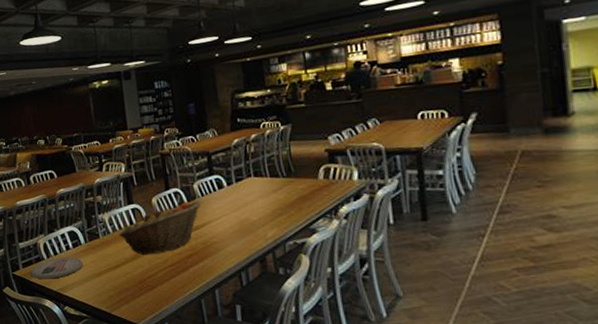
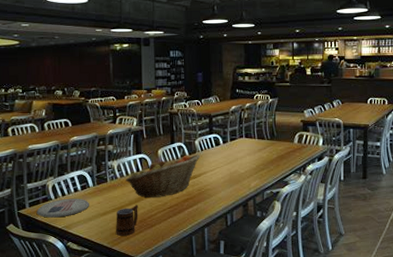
mug: none [112,262,137,299] -> present [116,204,138,236]

